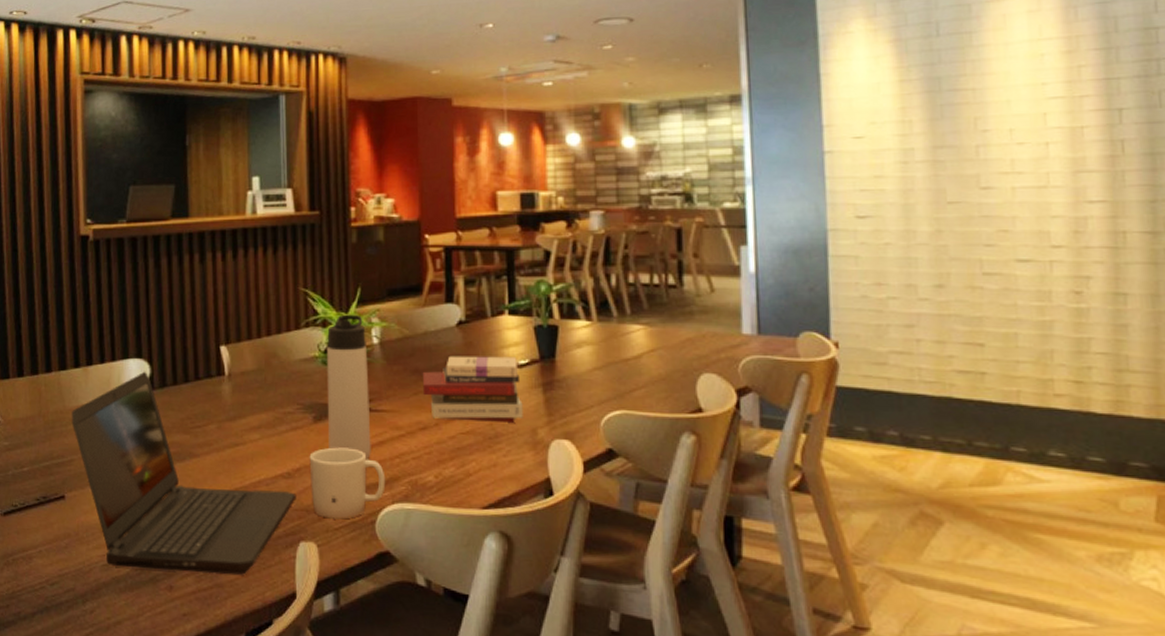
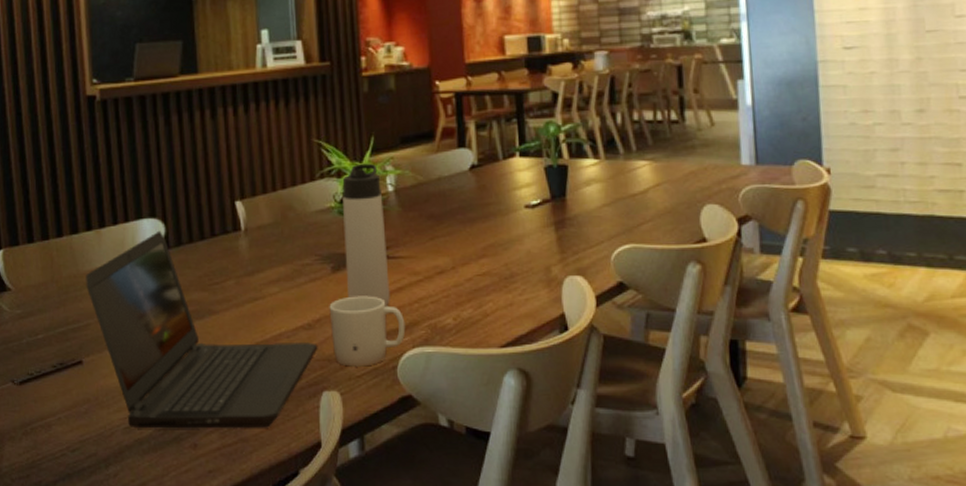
books: present [422,355,523,422] -> none [438,197,537,263]

